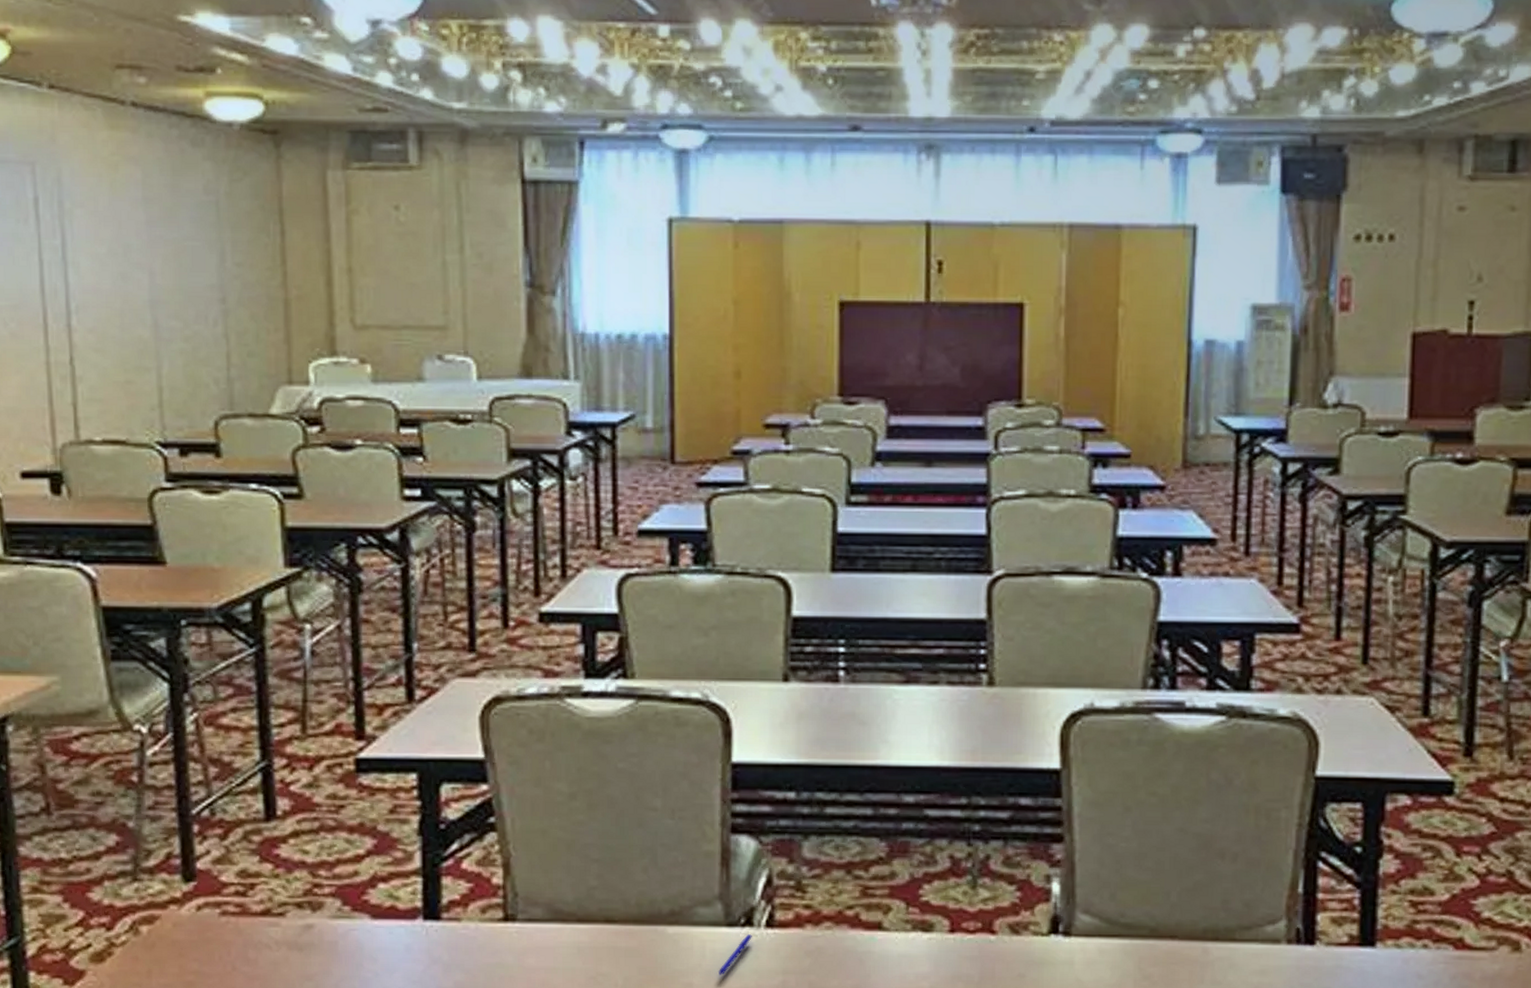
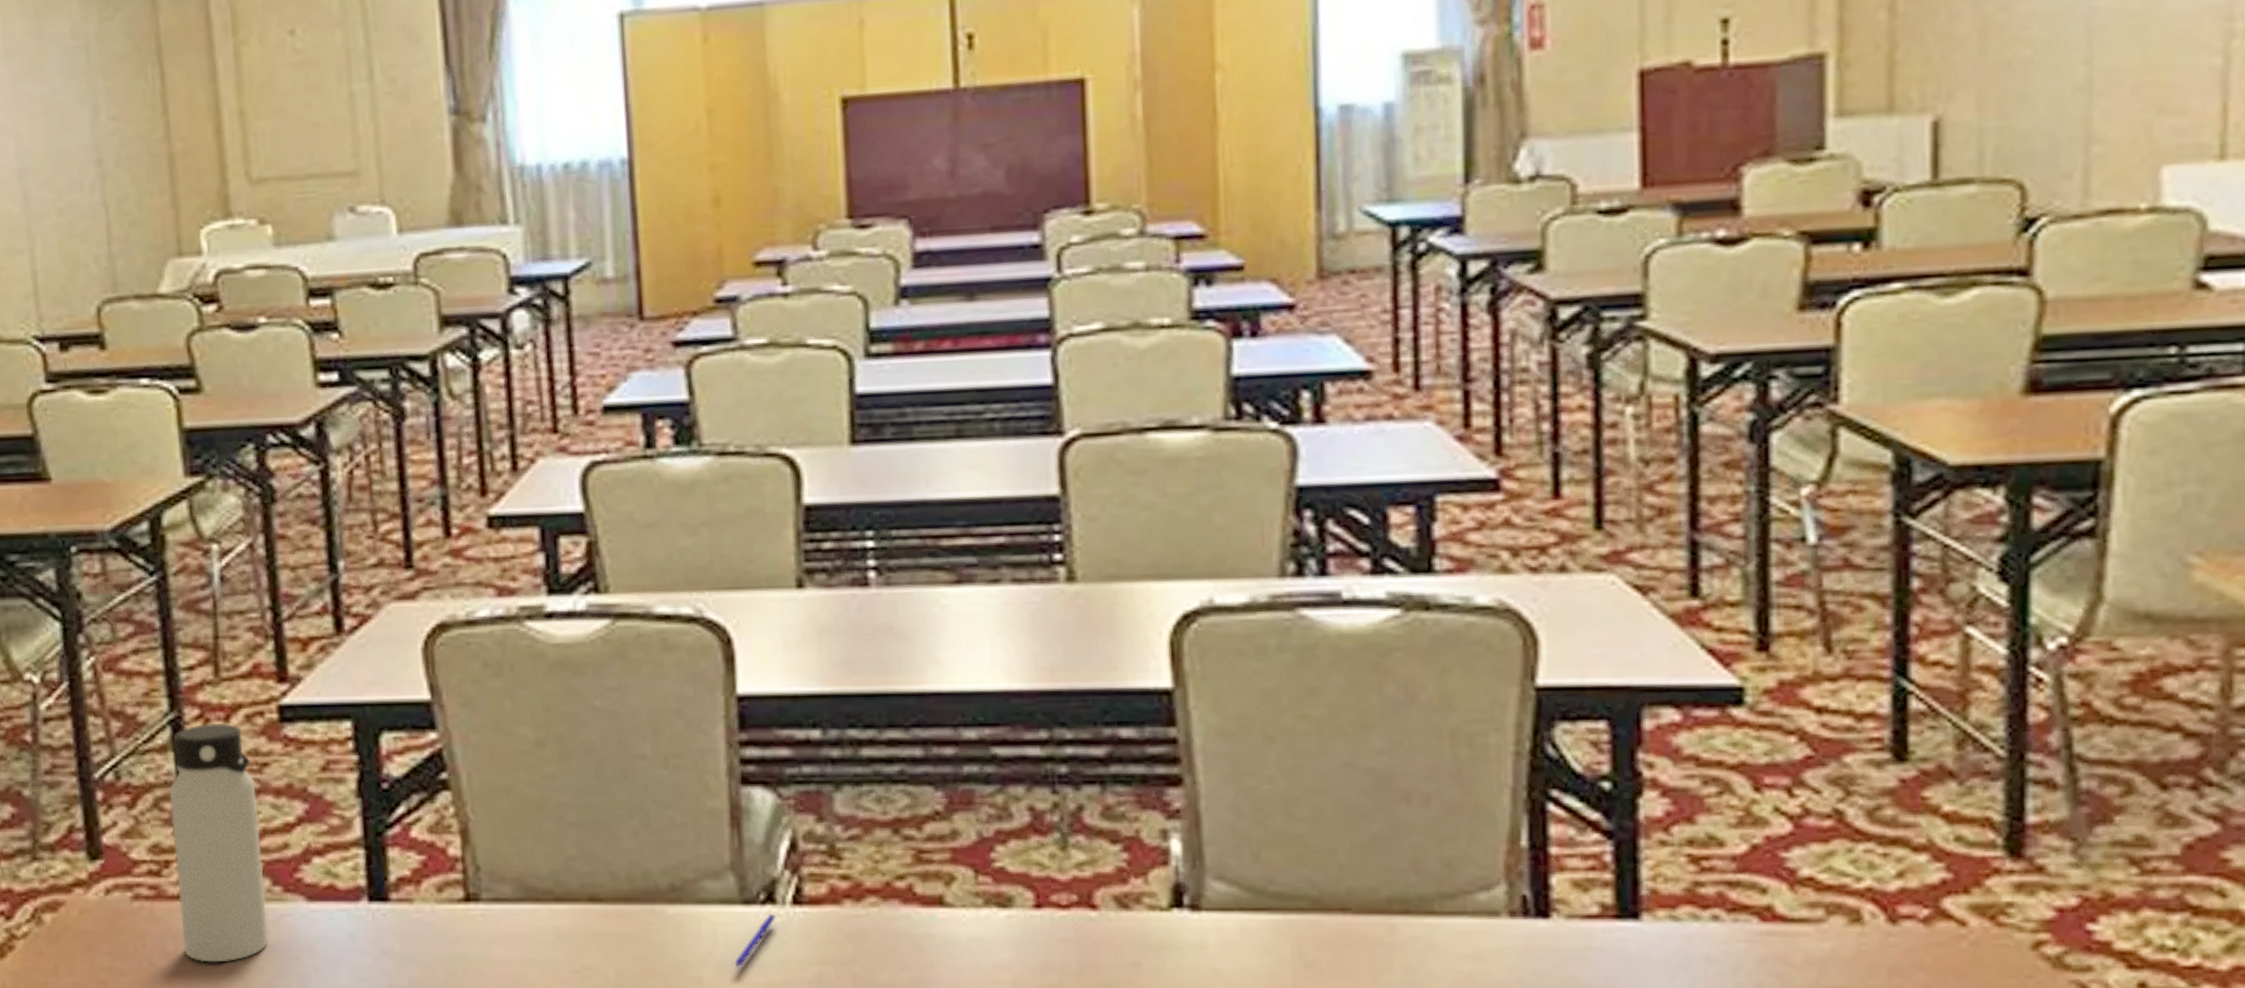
water bottle: none [257,771,338,968] -> present [169,722,269,963]

